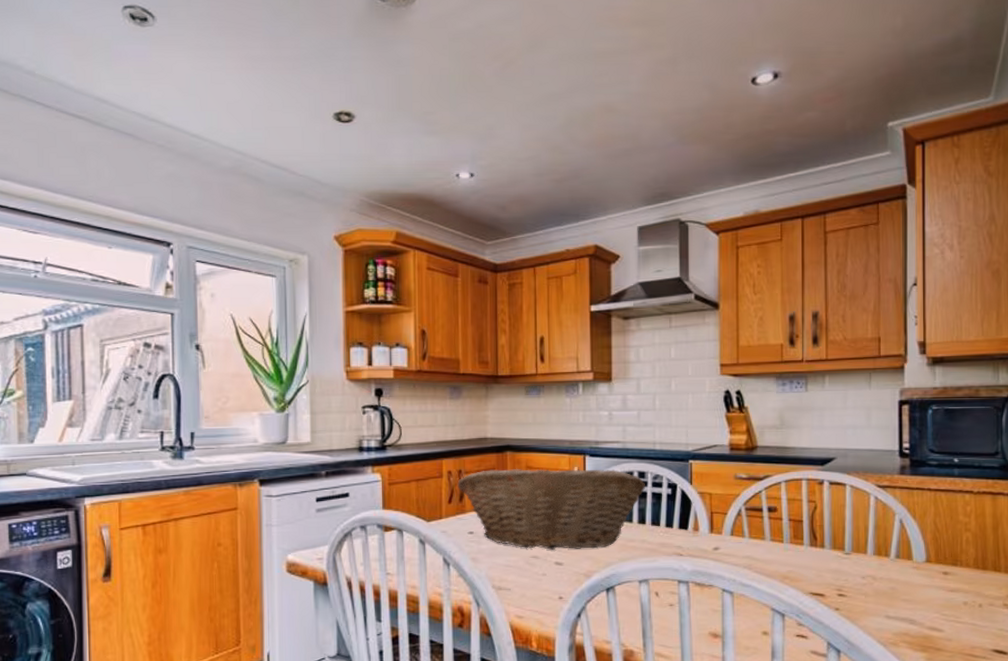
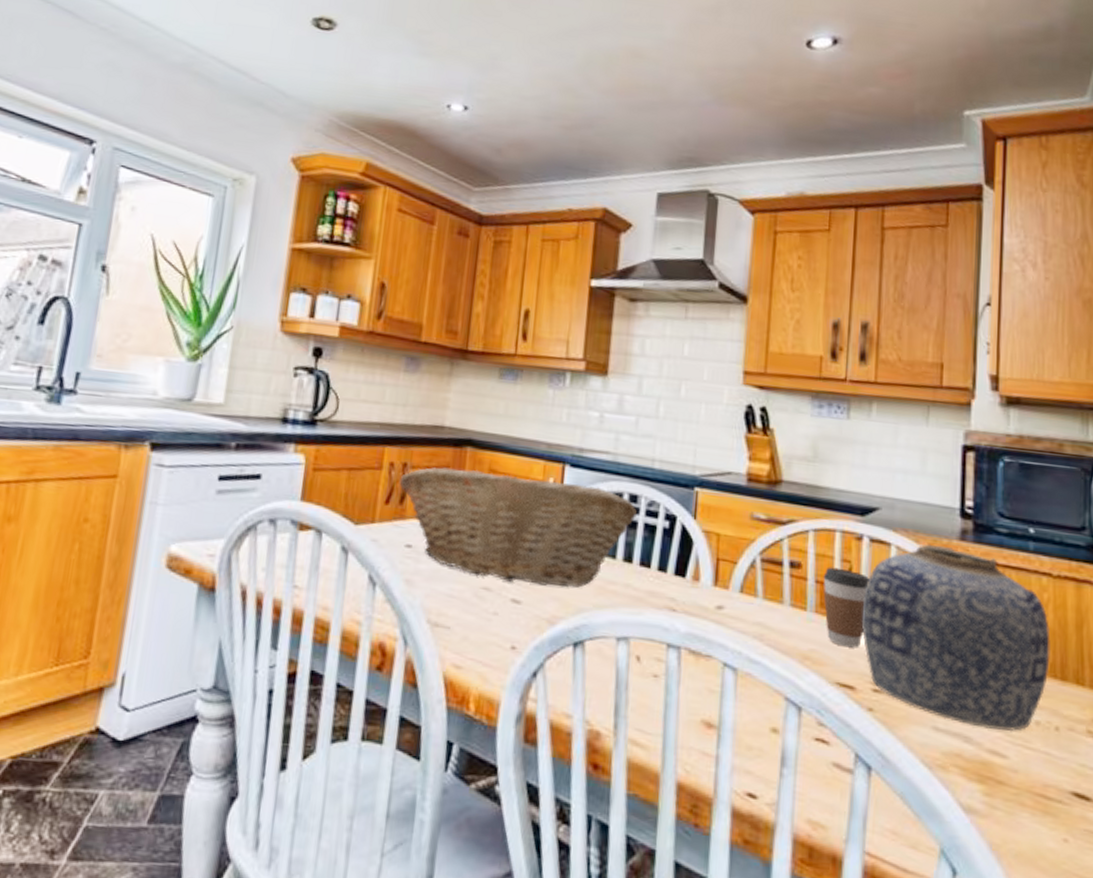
coffee cup: none [794,507,831,566] -> present [823,567,869,648]
vase: none [826,480,973,612] -> present [862,544,1050,732]

